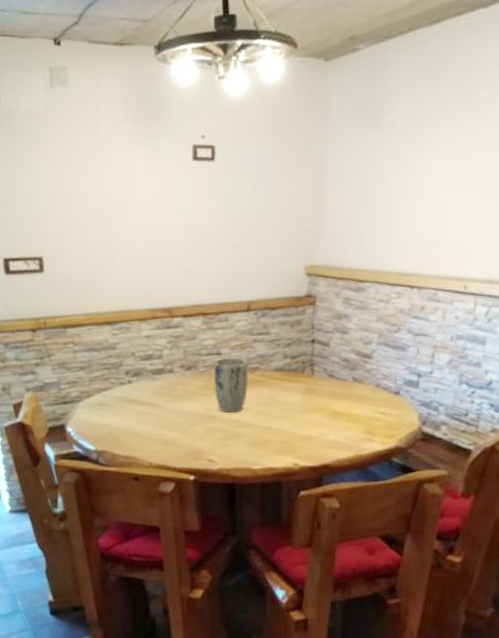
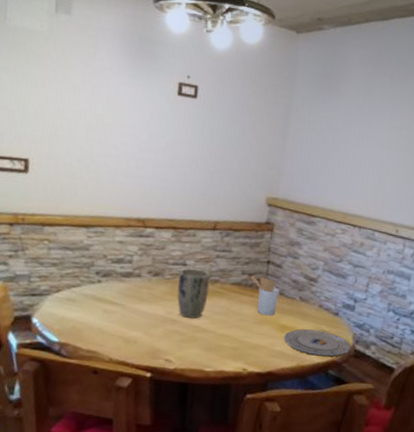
utensil holder: none [295,358,328,403] -> present [251,276,280,316]
plate: none [338,413,417,443] -> present [284,329,351,357]

